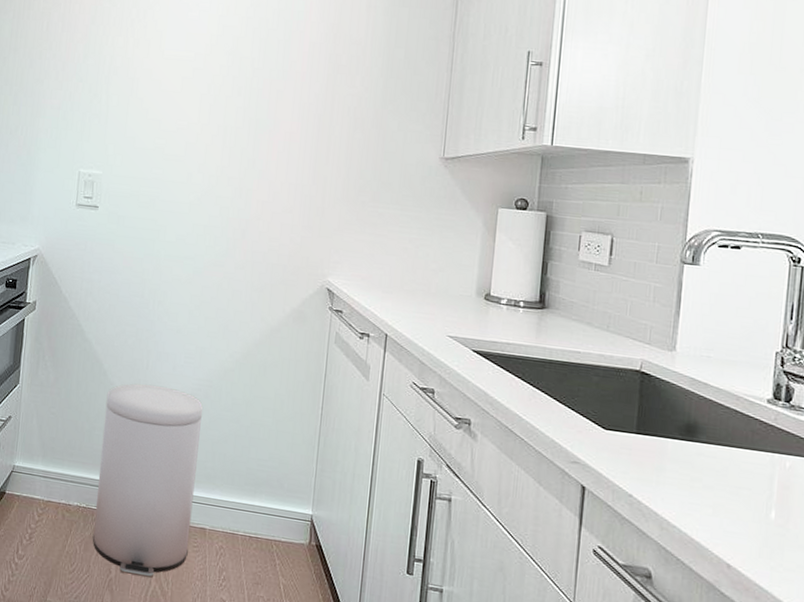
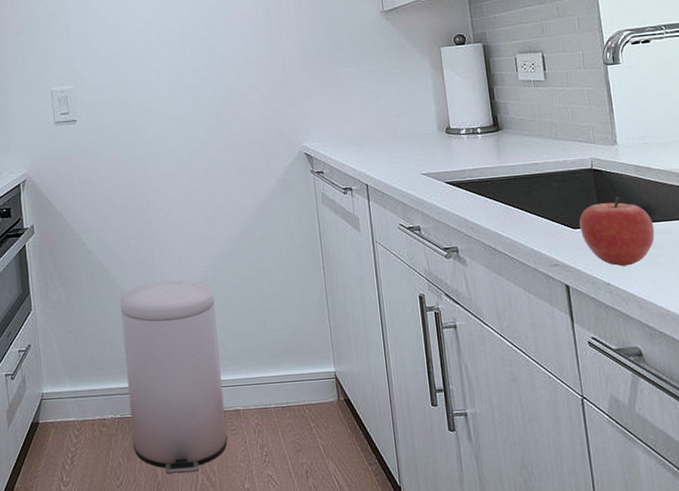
fruit: none [611,406,698,482] -> present [578,196,655,267]

